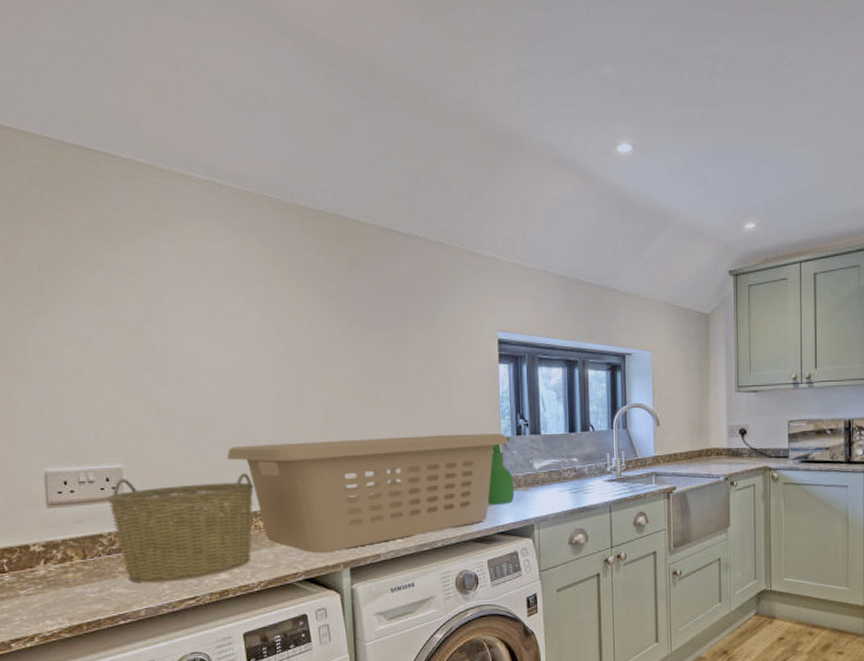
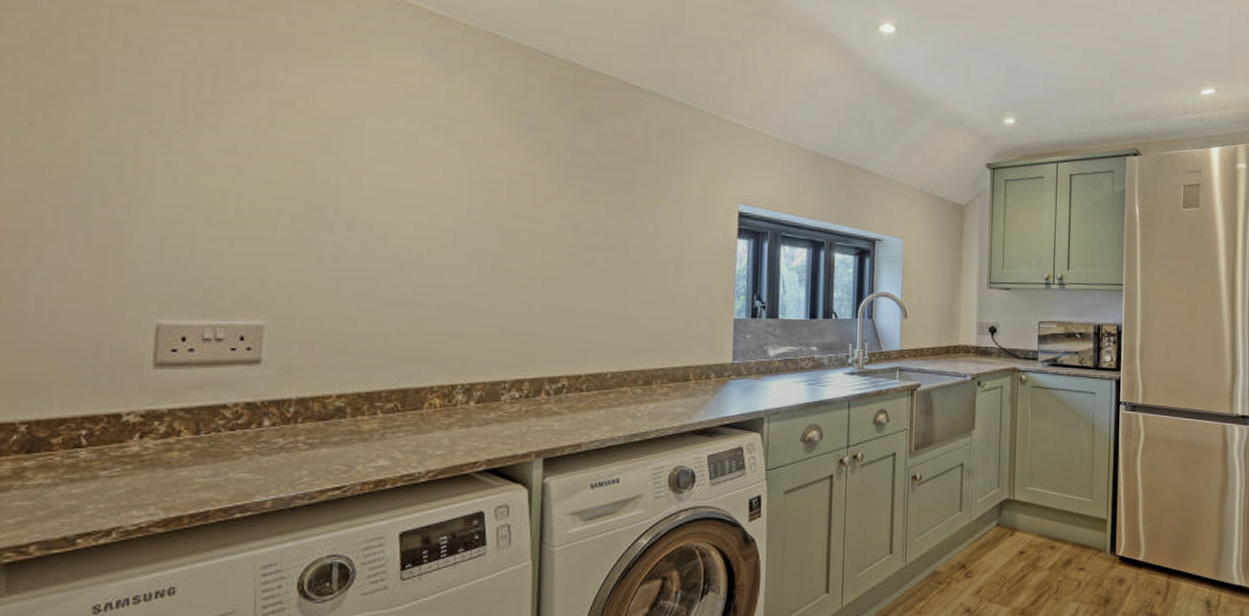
basket: present [108,473,254,583] -> none [239,338,432,467]
laundry basket: present [226,433,509,554] -> none [402,308,742,440]
spray bottle: present [487,437,515,505] -> none [713,319,745,393]

